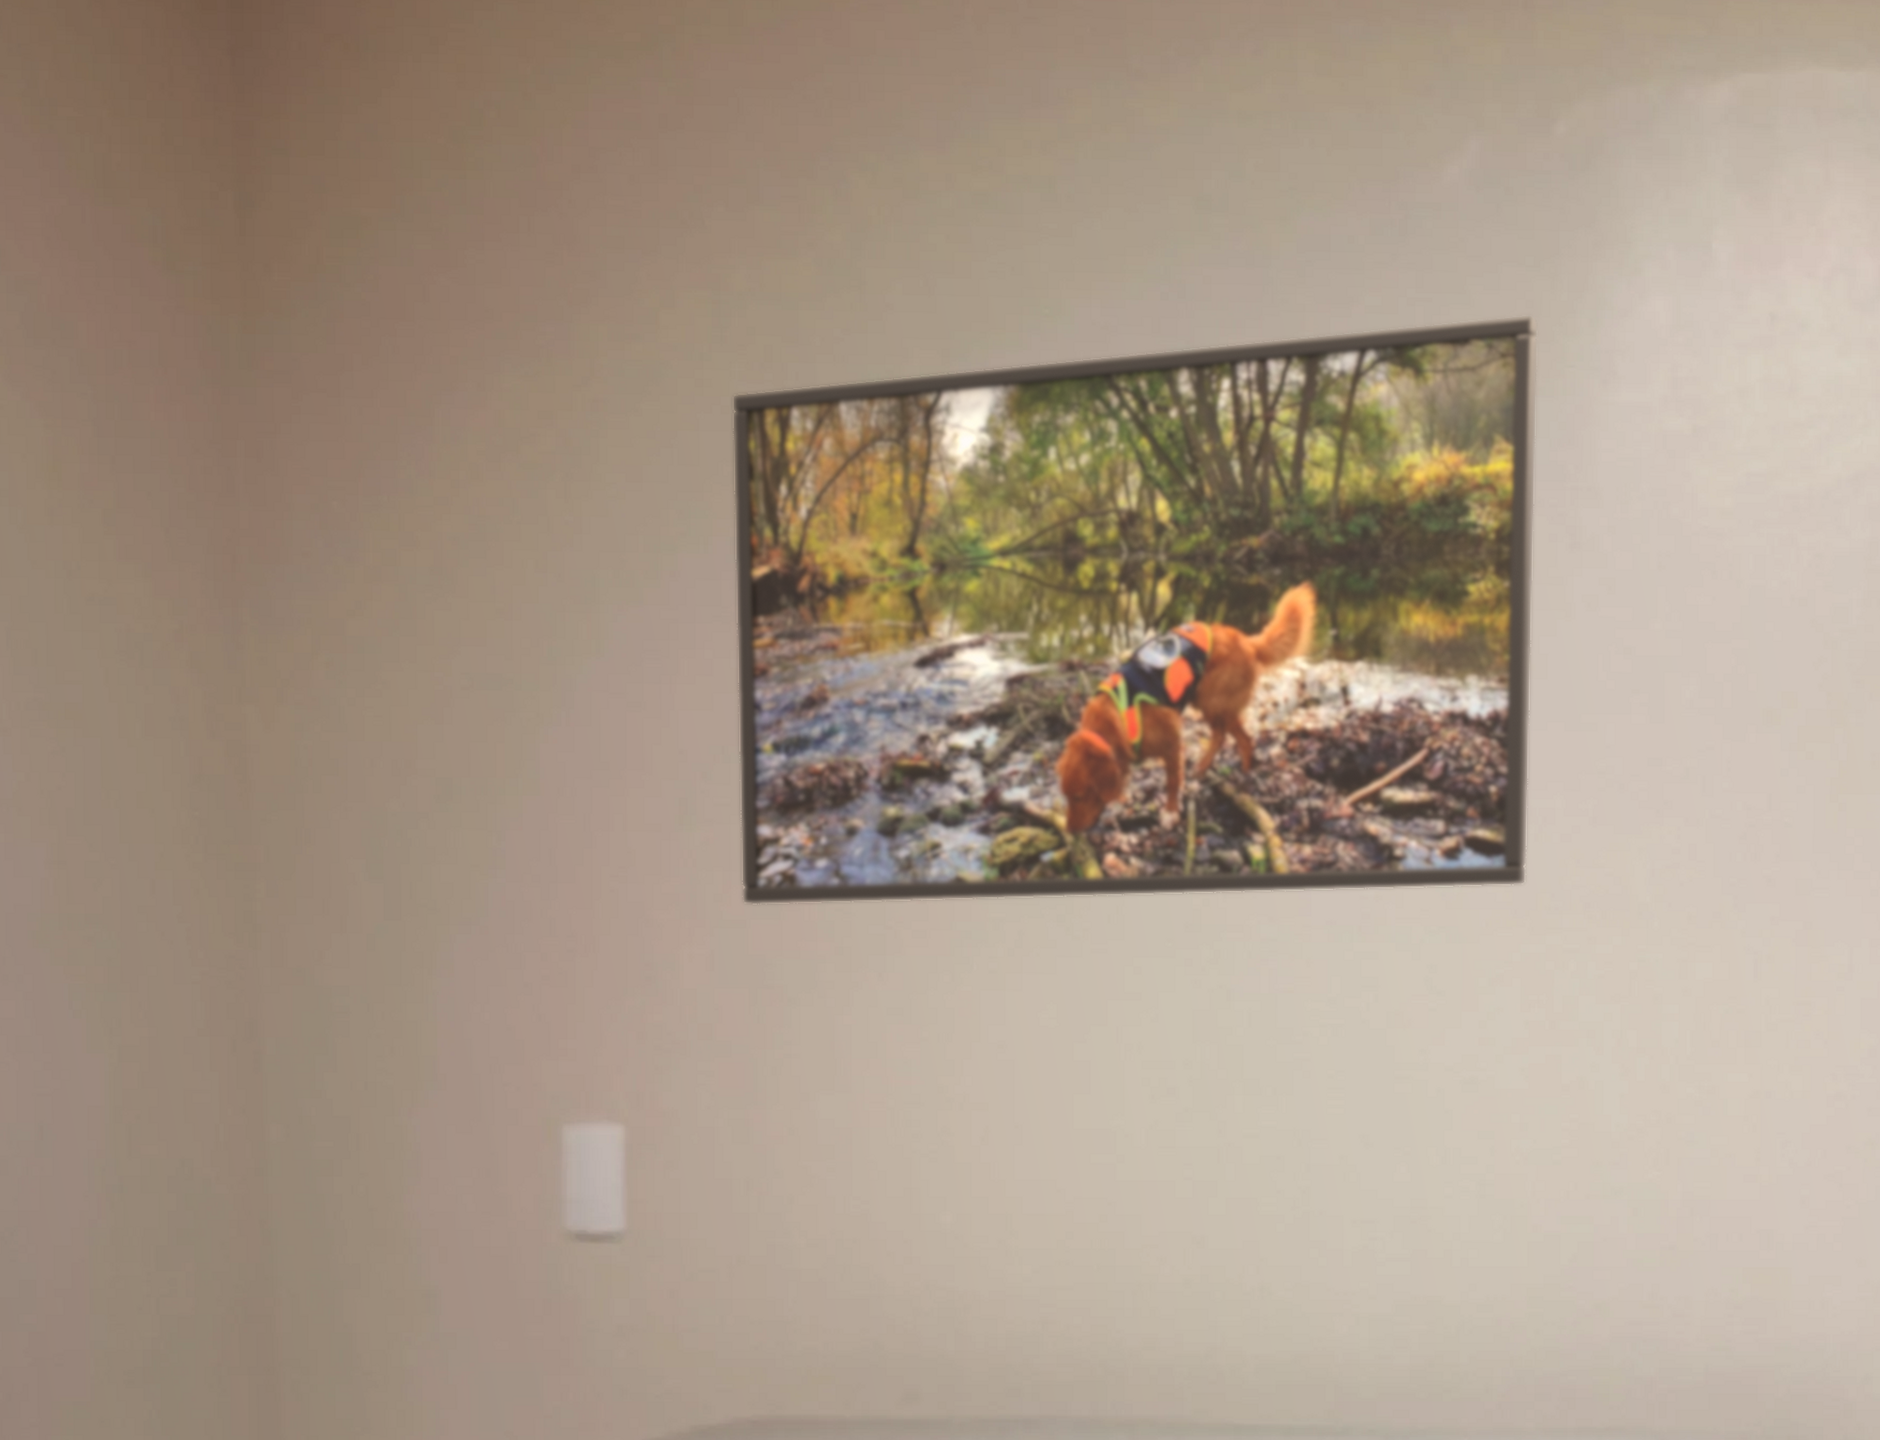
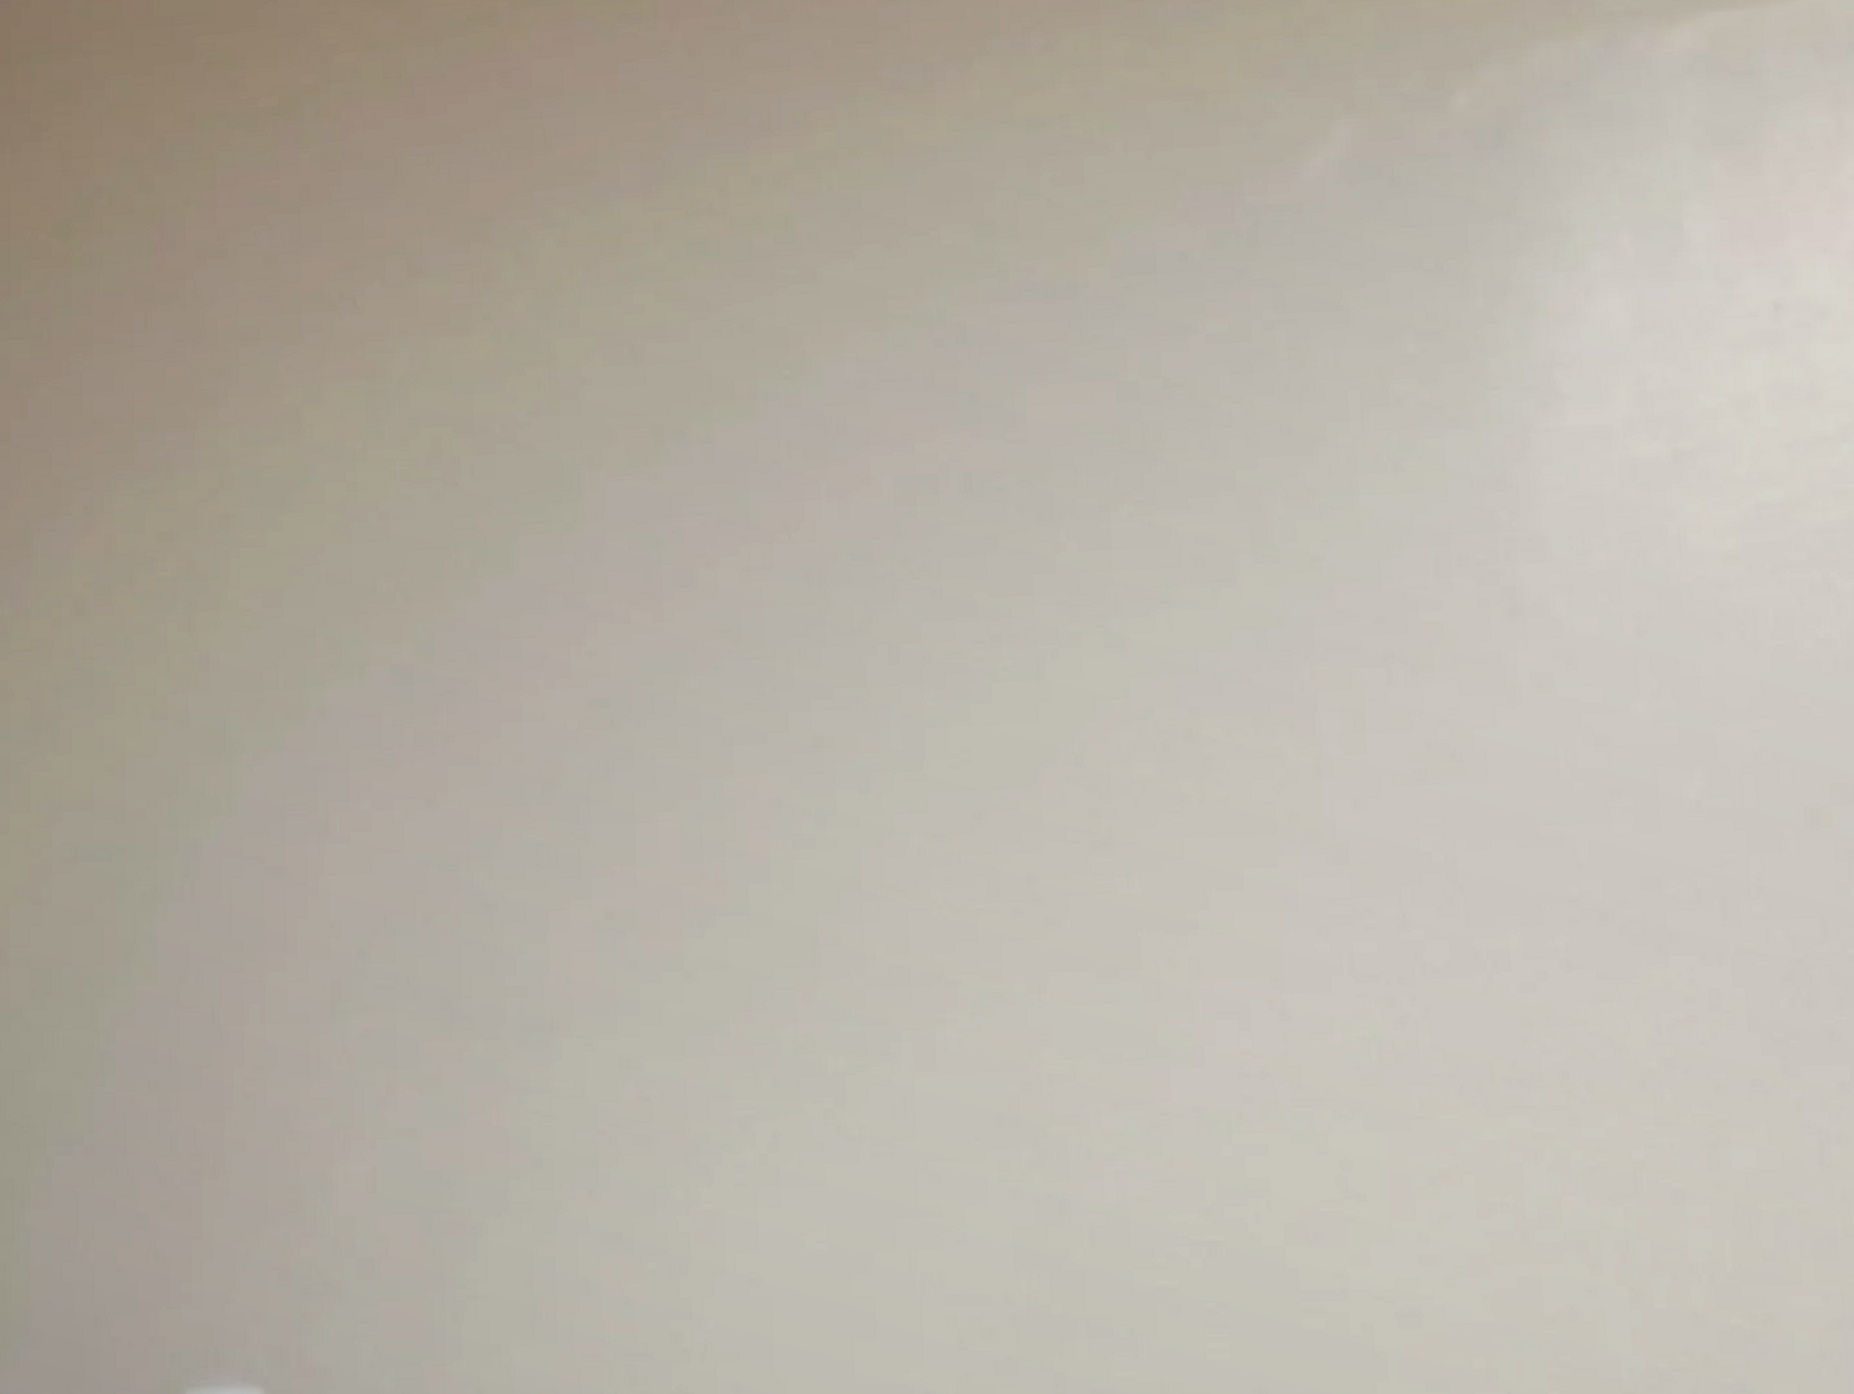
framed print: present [732,314,1539,906] -> none [391,328,1475,1110]

